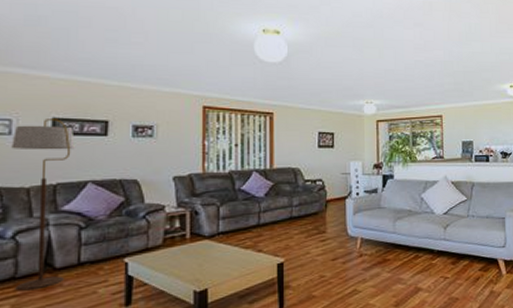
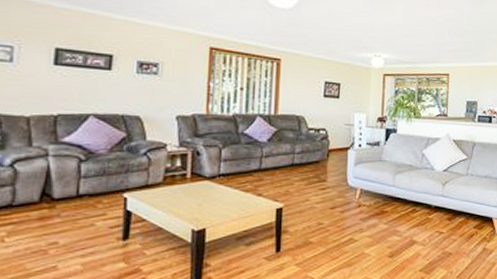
floor lamp: present [11,119,75,291] -> none [12,48,78,219]

